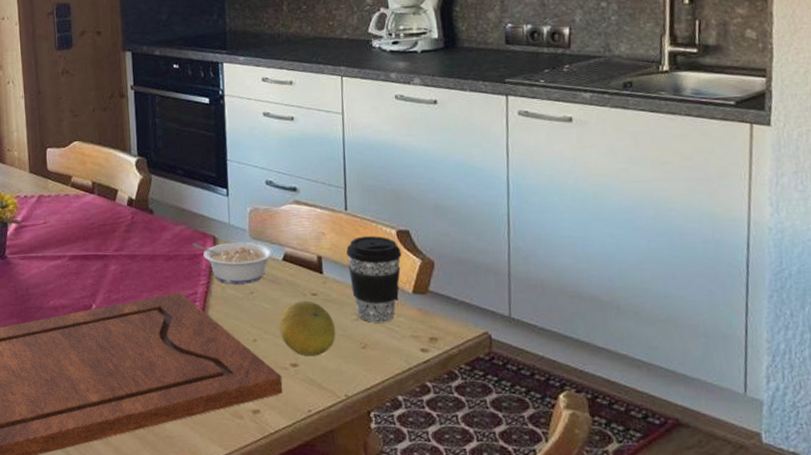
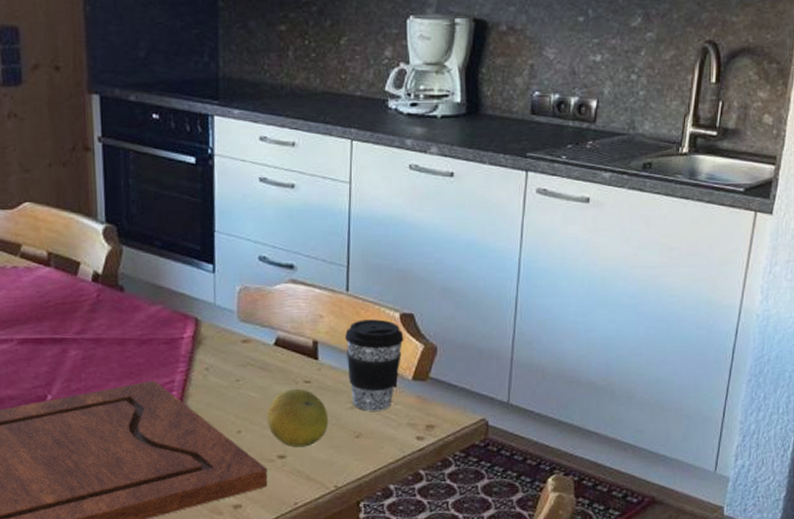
legume: present [192,241,274,284] -> none [170,324,265,371]

